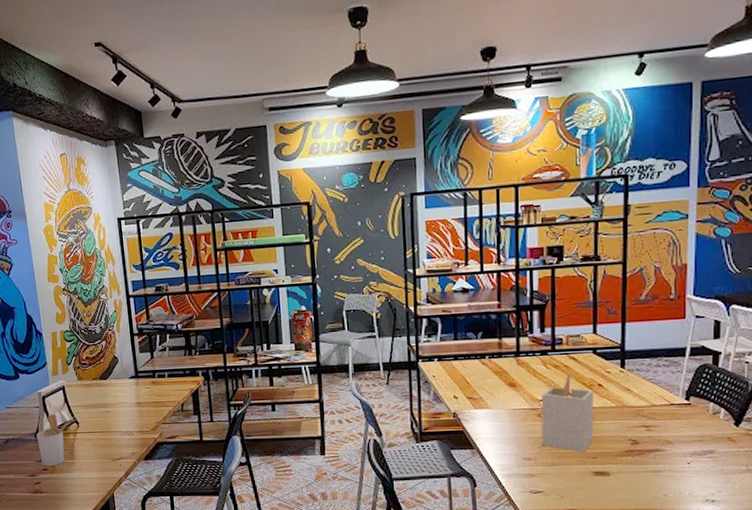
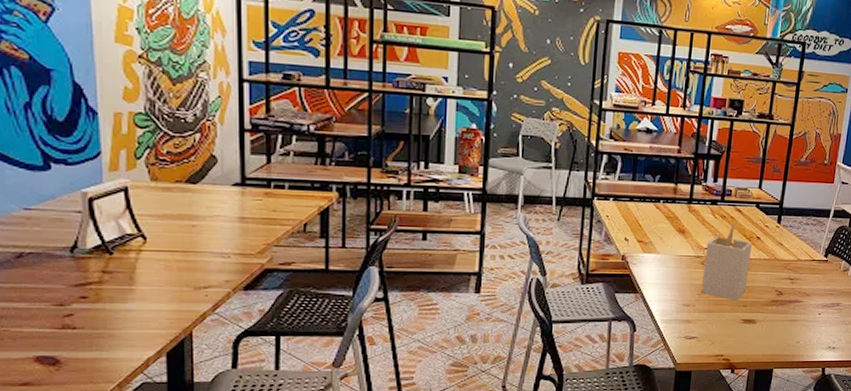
utensil holder: present [36,413,75,467] -> none [73,222,141,294]

